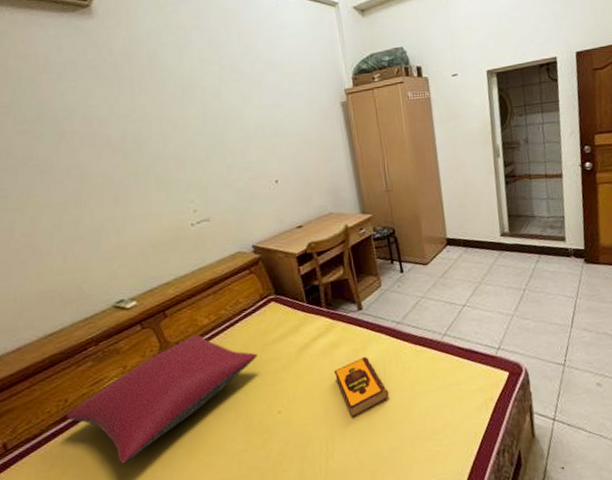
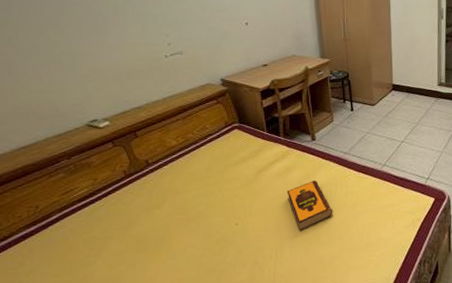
pillow: present [66,335,257,464] -> none [36,154,219,264]

